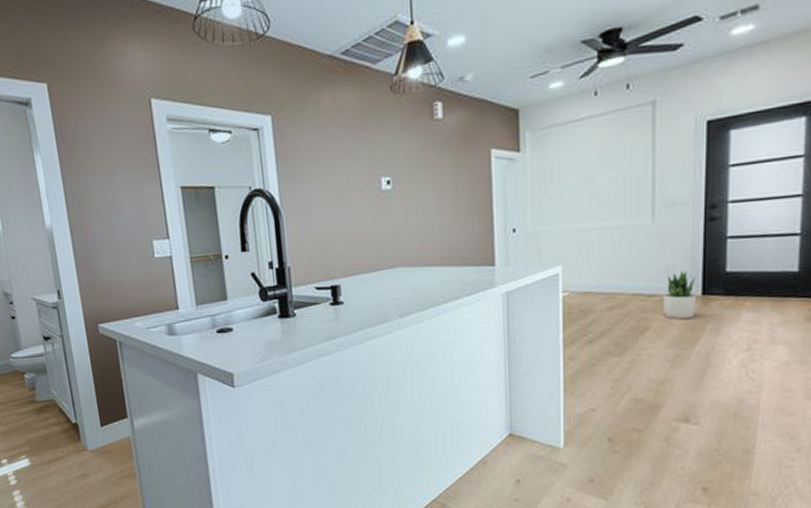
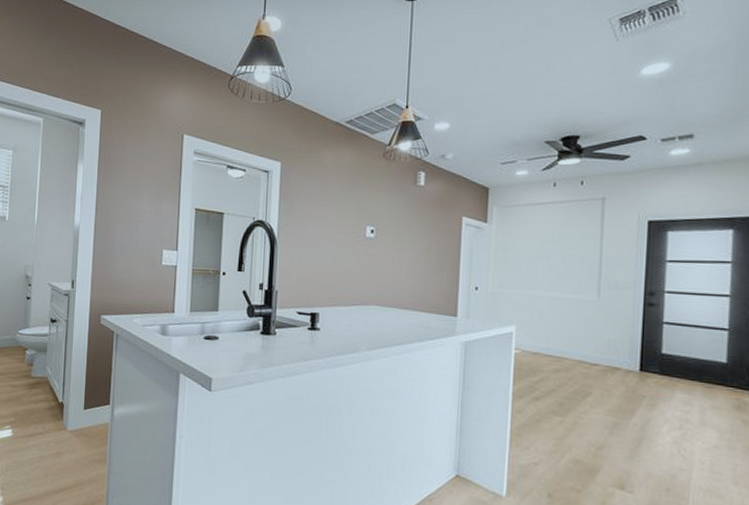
planter: present [663,271,696,321] -> none [604,347,635,393]

